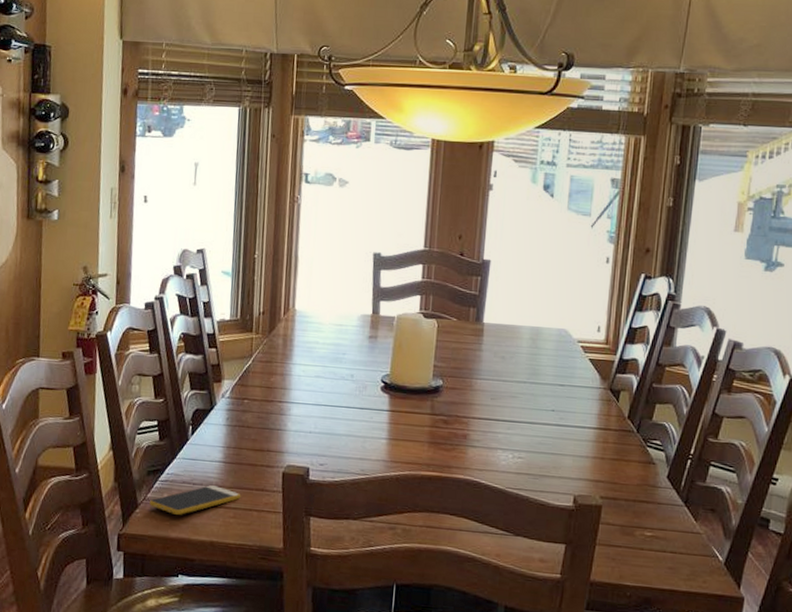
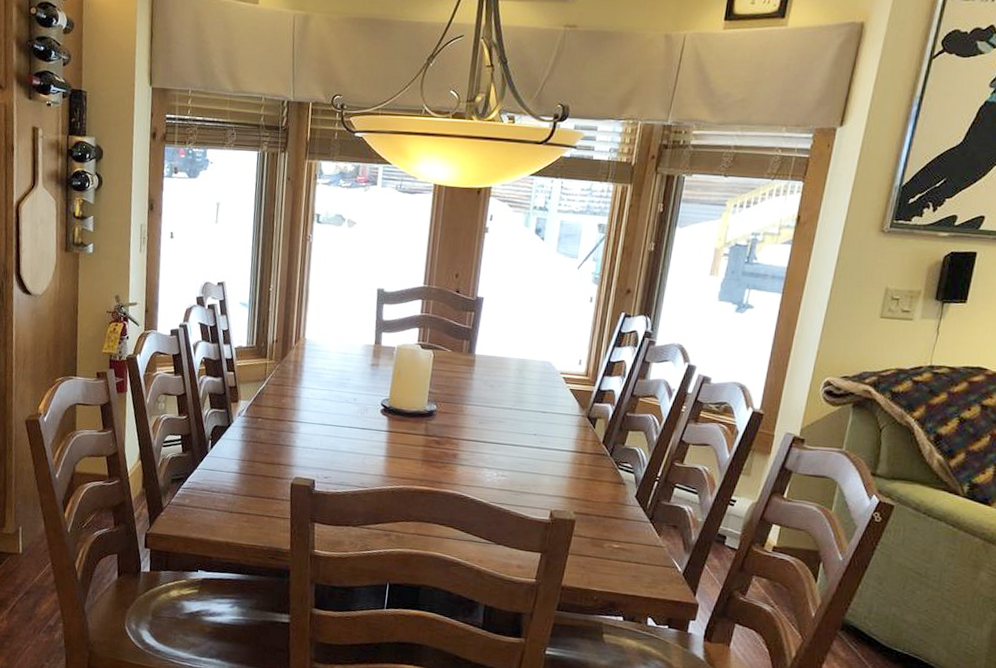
smartphone: present [149,485,241,515] -> none [173,493,254,518]

